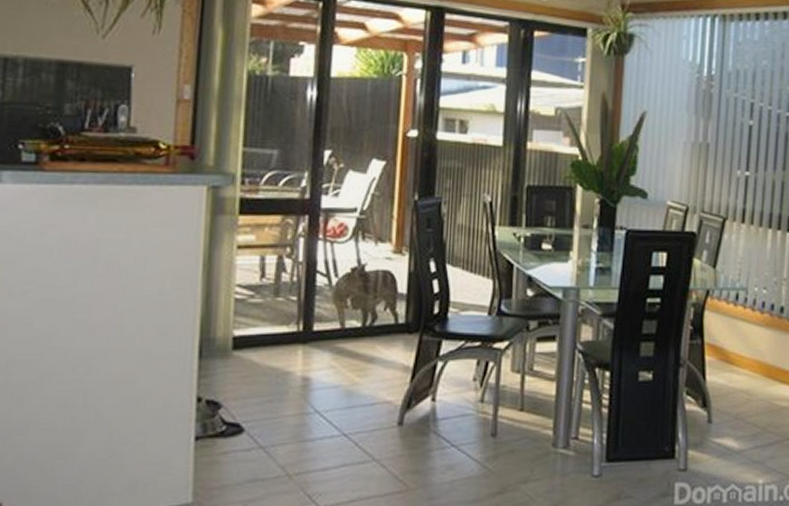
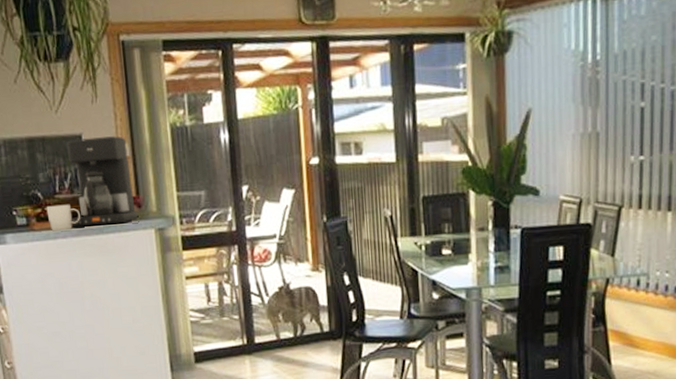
mug: none [66,143,113,176] -> present [46,204,81,232]
coffee maker: none [98,71,189,175] -> present [66,136,138,228]

